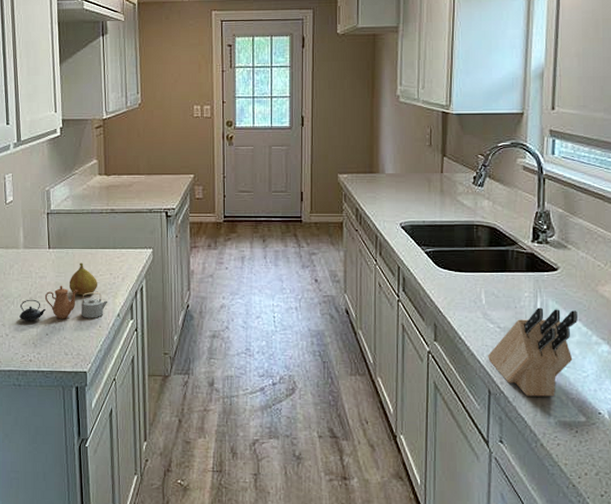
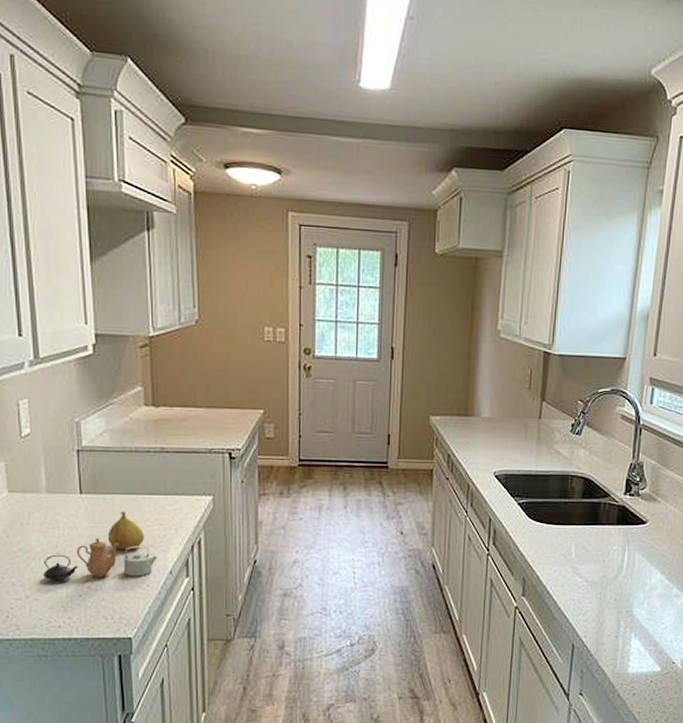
knife block: present [488,307,577,397] -> none [574,561,661,649]

